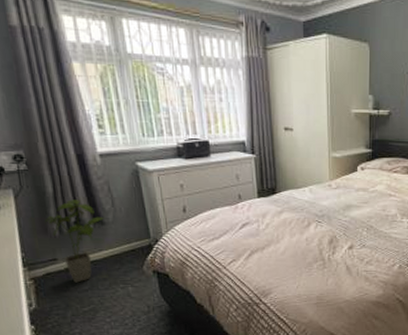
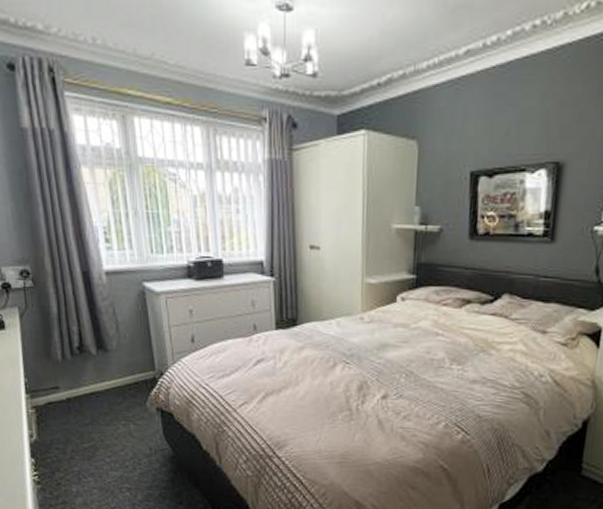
house plant: present [45,199,105,283] -> none [48,322,109,415]

